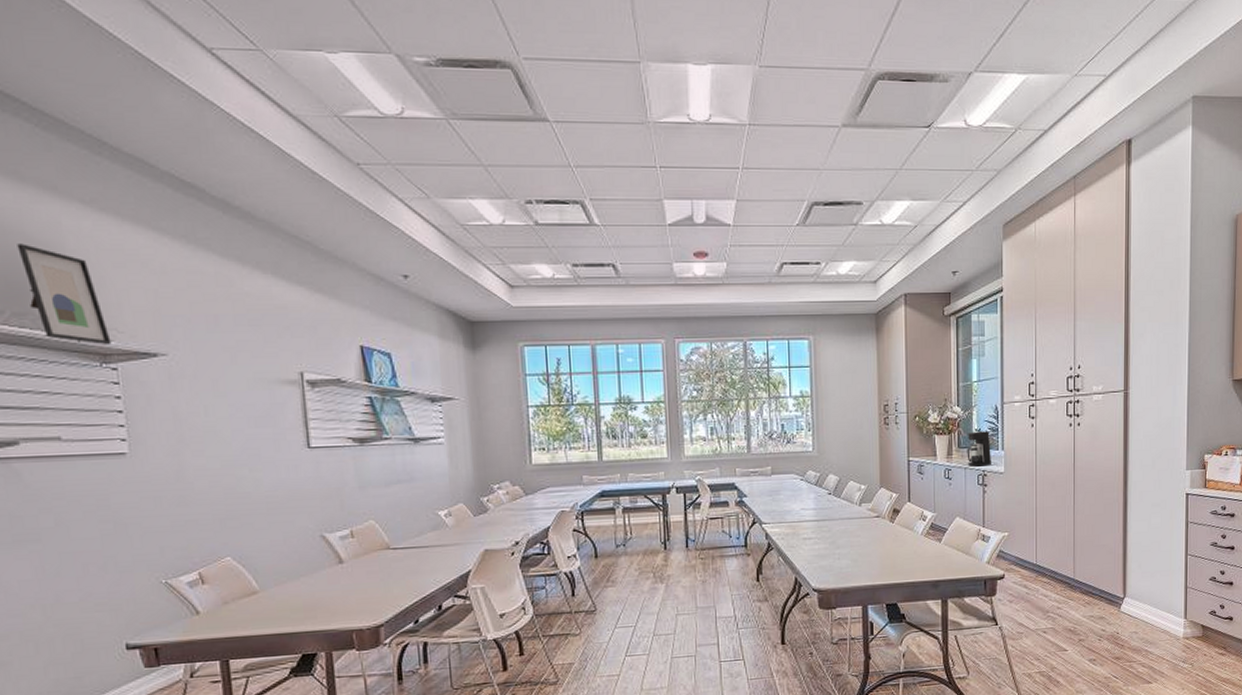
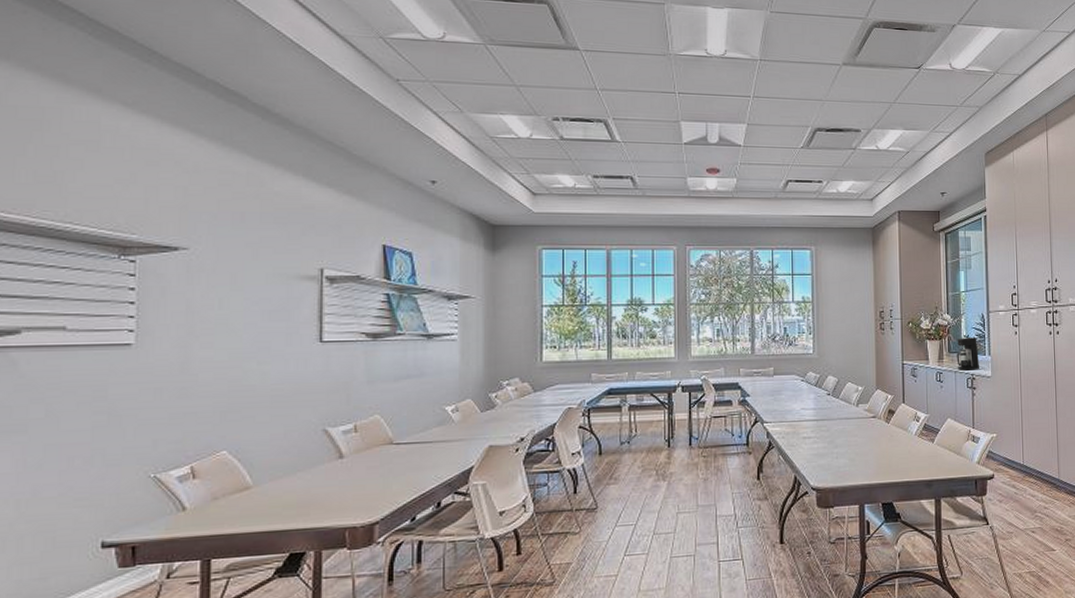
picture frame: present [17,244,112,345] -> none [52,140,134,238]

